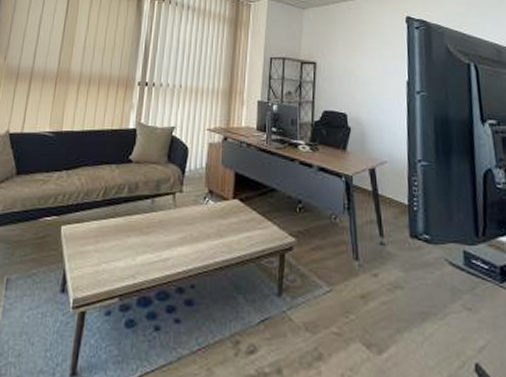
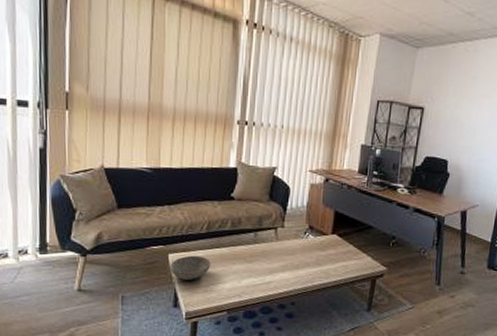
bowl: none [61,227,105,258] -> present [170,255,211,280]

